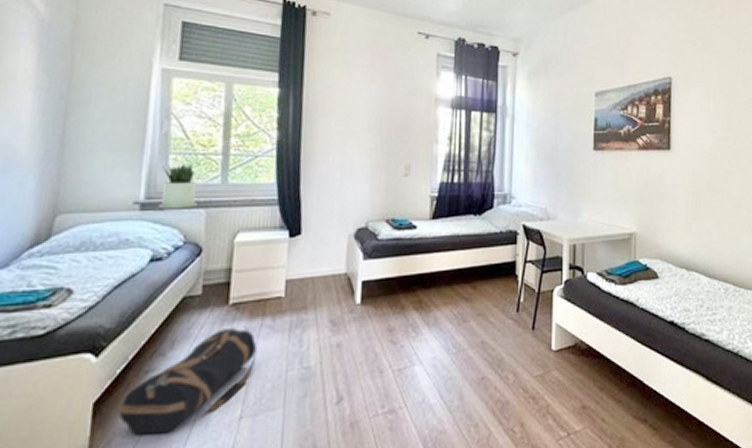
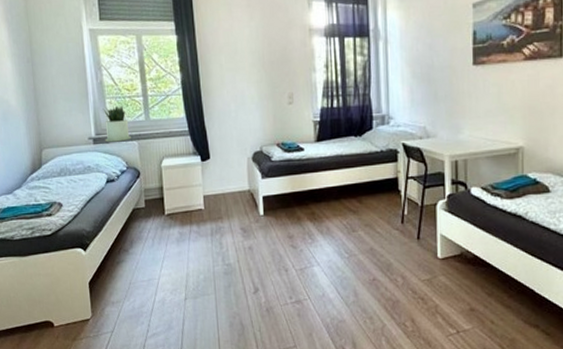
duffel bag: present [118,327,258,436] -> none [105,232,190,307]

